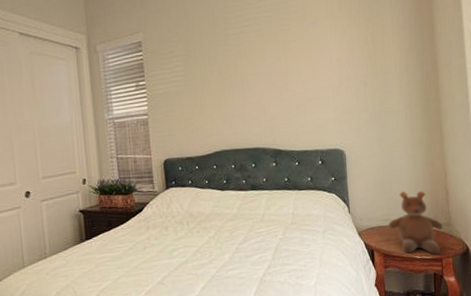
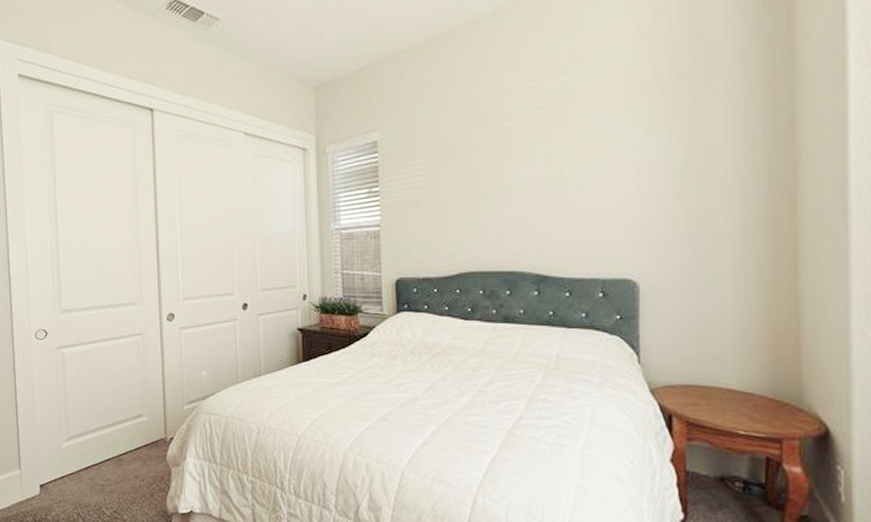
teddy bear: present [387,191,444,254] -> none [696,341,788,432]

